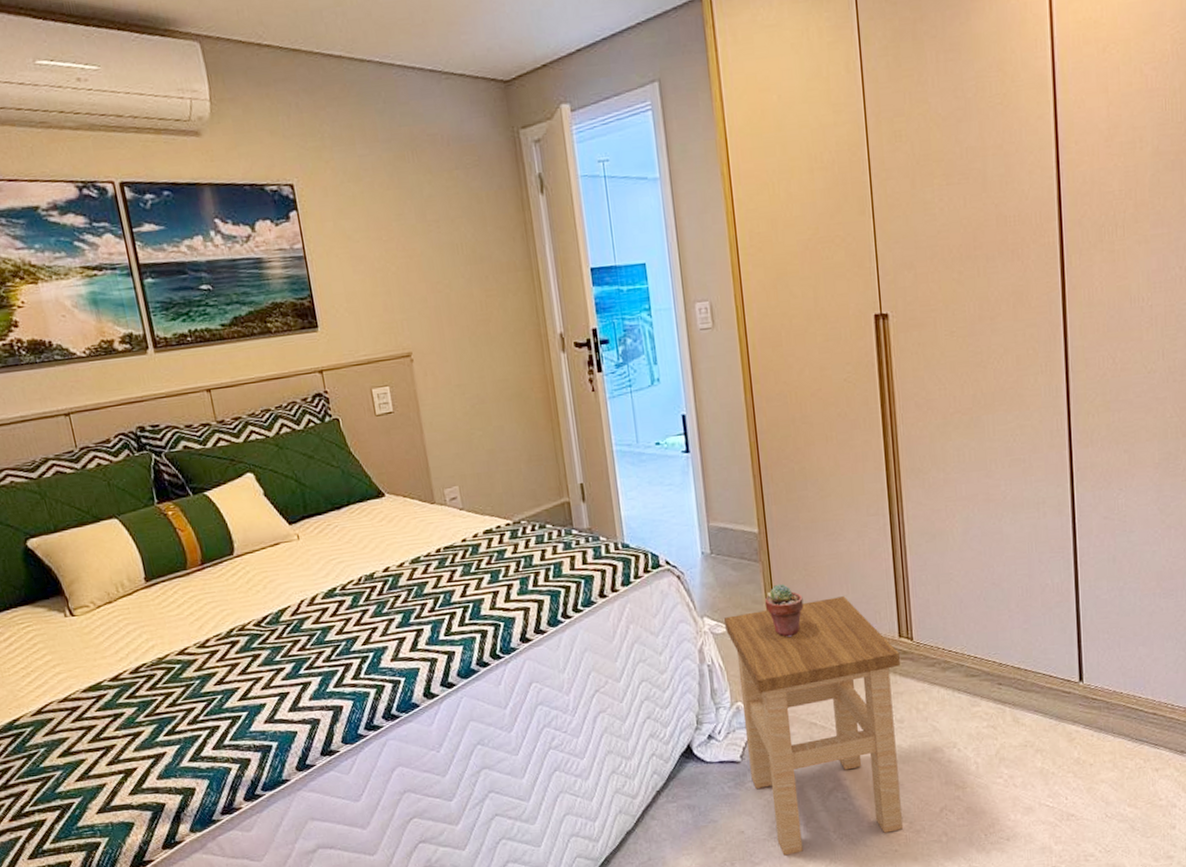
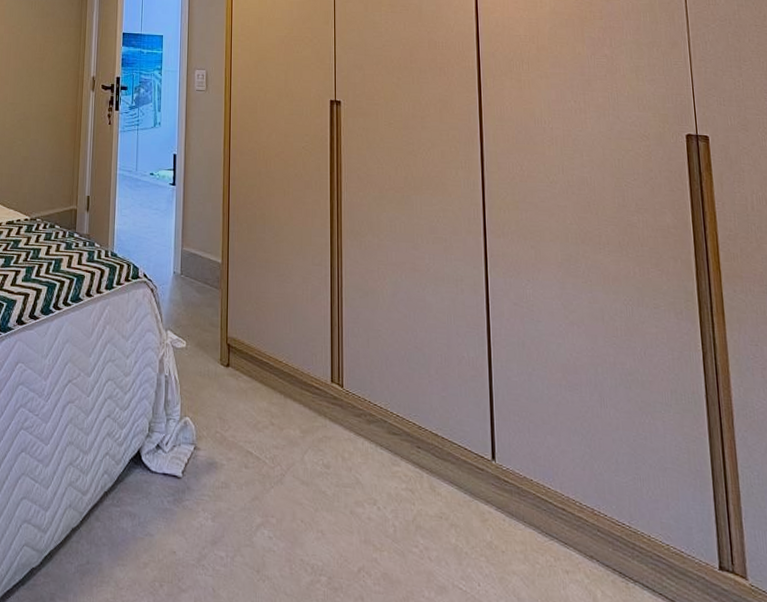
stool: present [724,596,903,856] -> none [184,333,330,588]
potted succulent: present [765,583,804,638] -> none [220,312,252,364]

